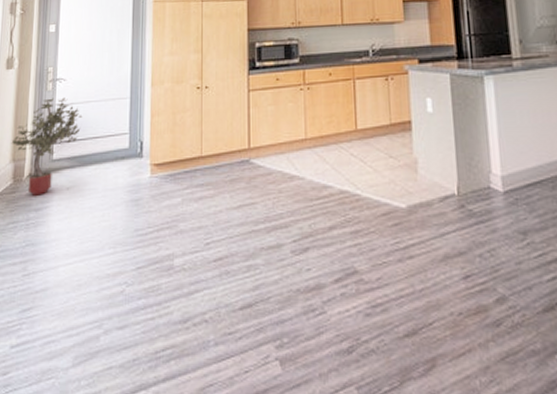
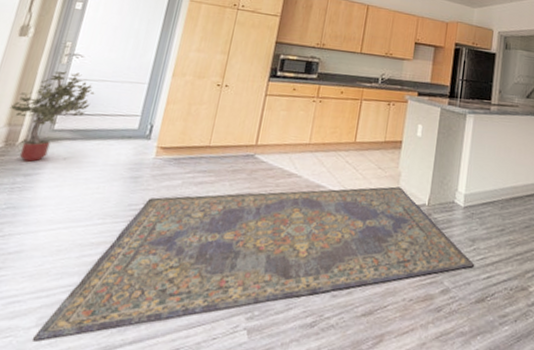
rug: none [71,176,532,384] -> present [31,186,474,343]

